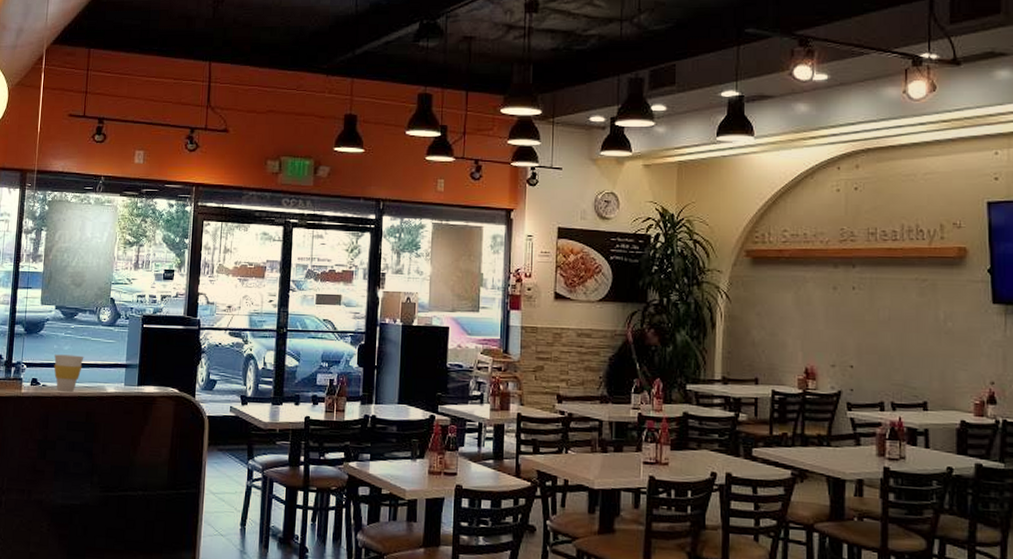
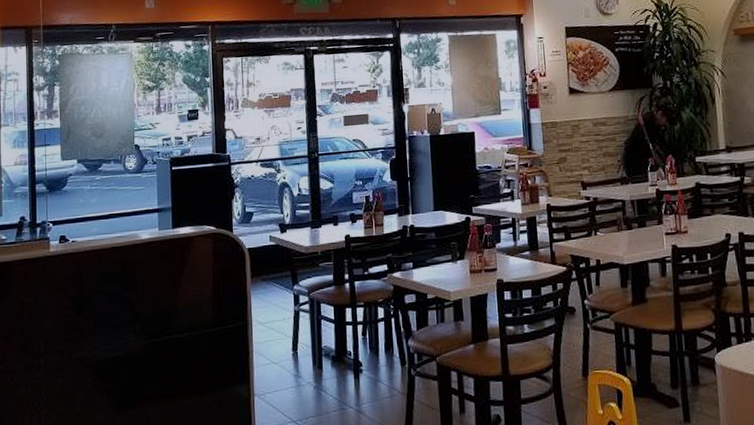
cup: present [54,354,84,393] -> none [82,206,113,246]

